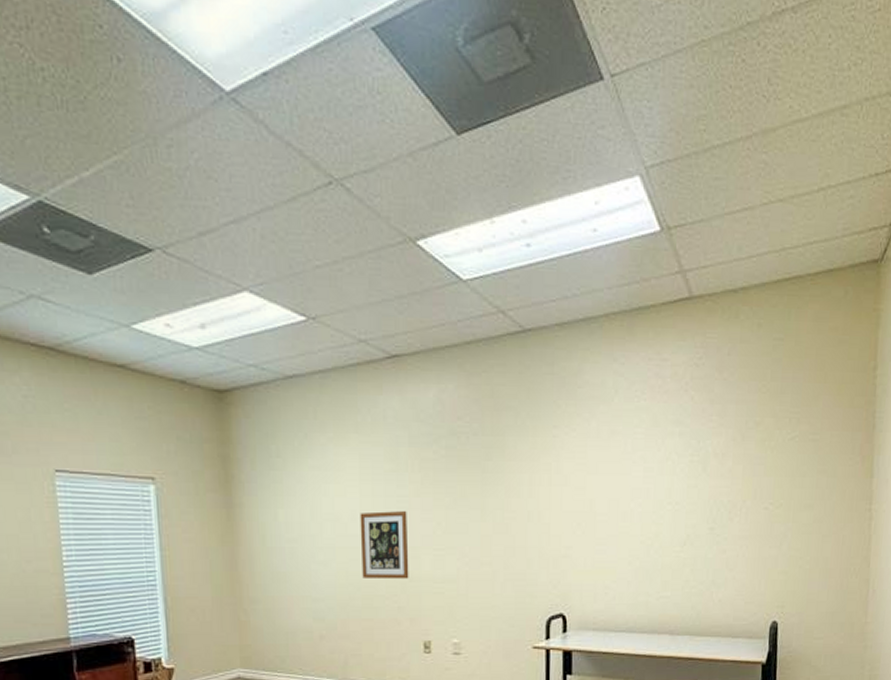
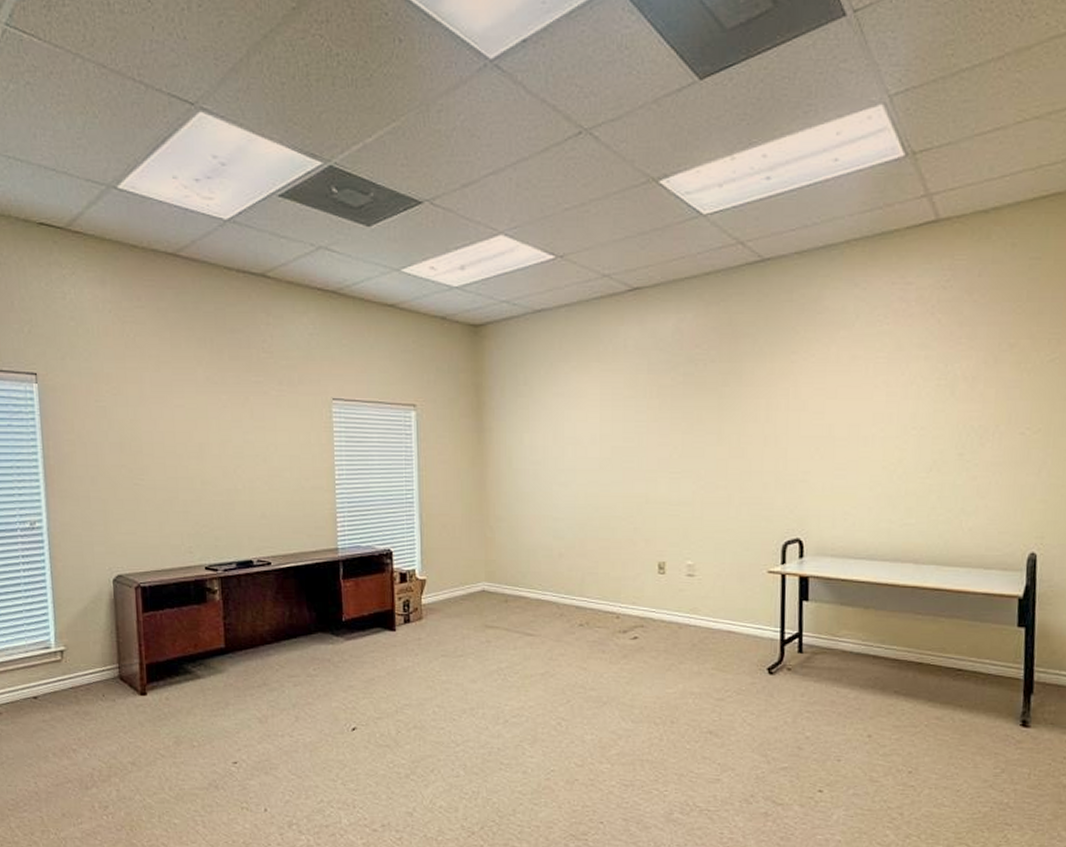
wall art: present [360,511,409,580] -> none [599,435,646,501]

